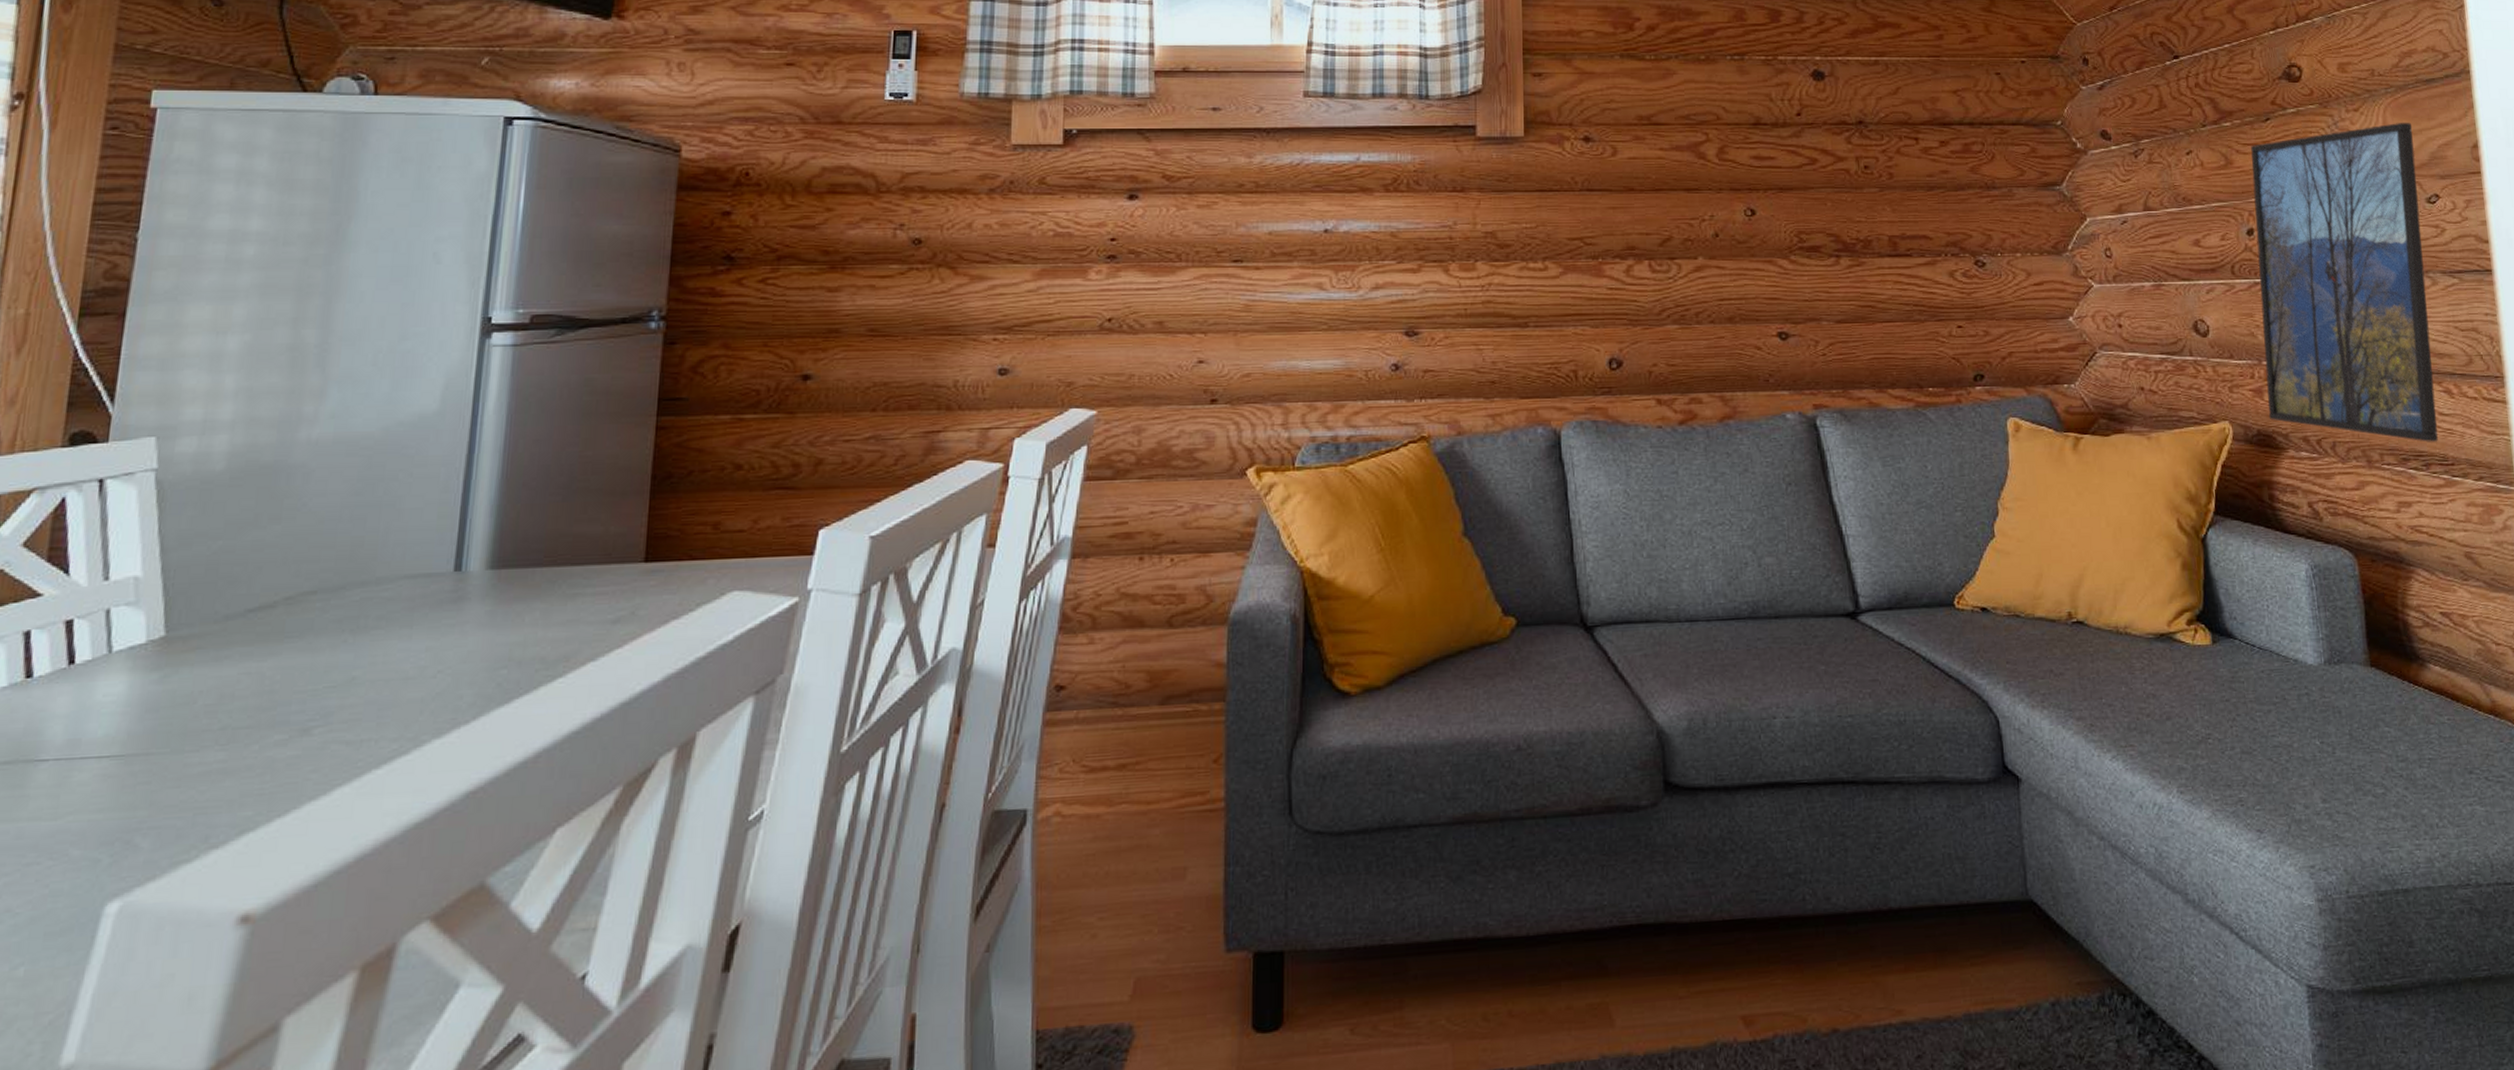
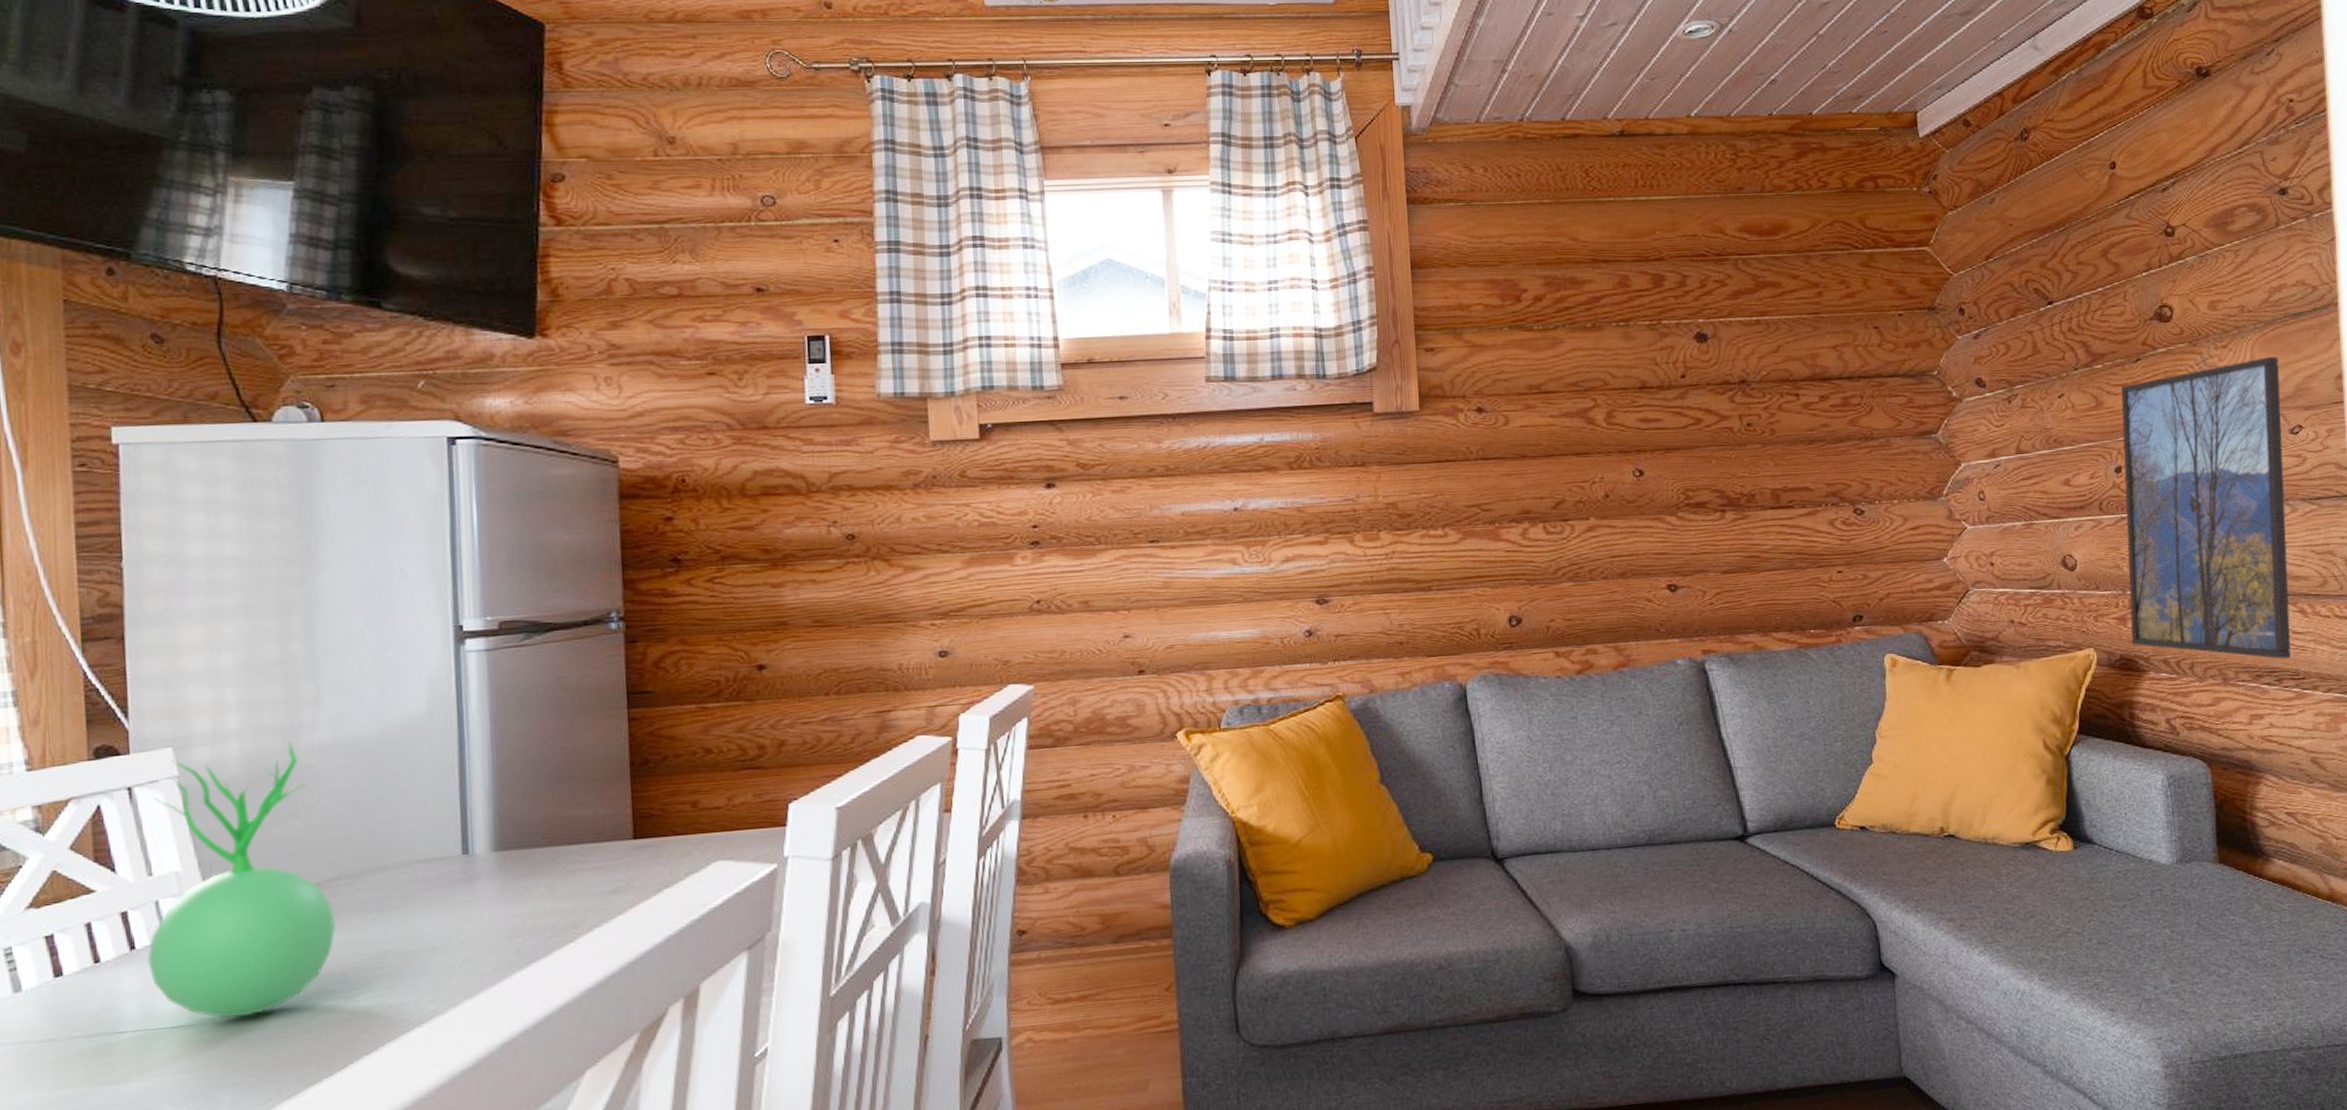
vase: none [85,432,304,749] -> present [147,738,337,1018]

